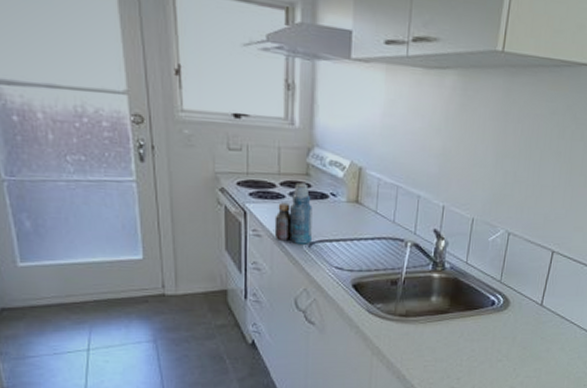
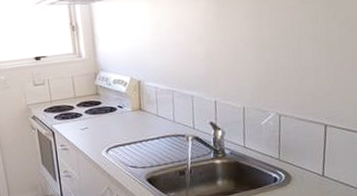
bottle: present [274,183,313,244] -> none [76,101,108,152]

